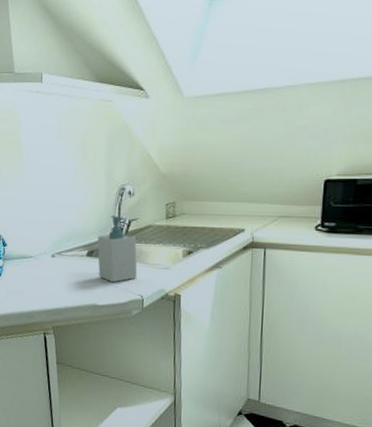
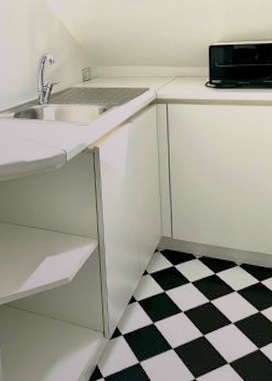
soap bottle: present [97,215,138,283] -> none [23,80,60,140]

